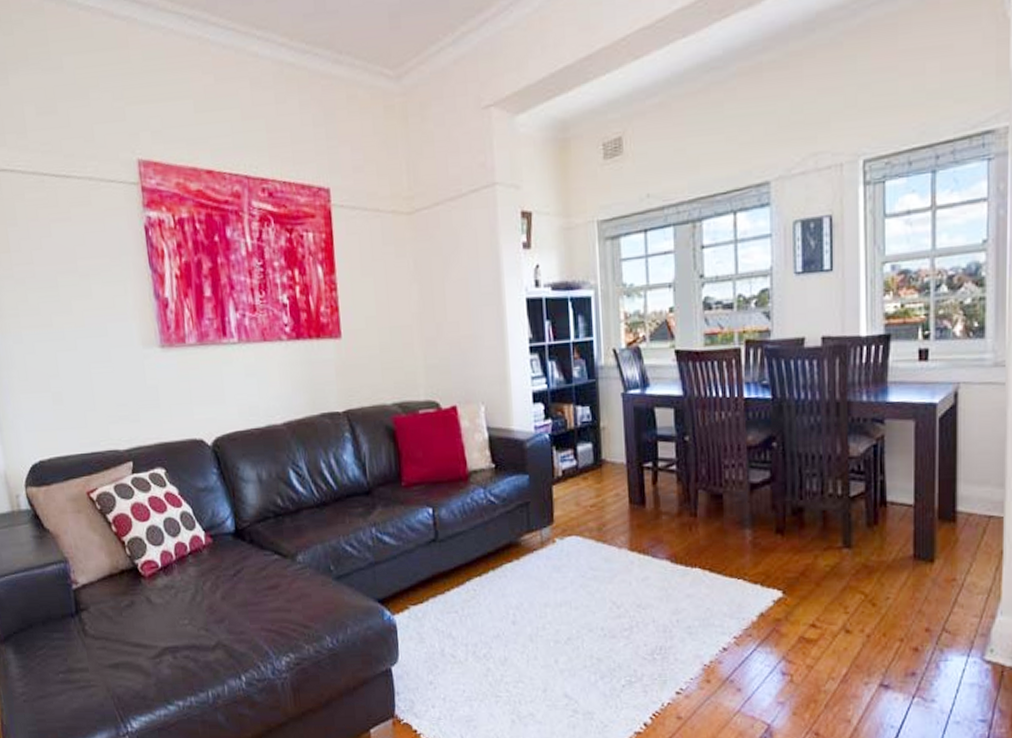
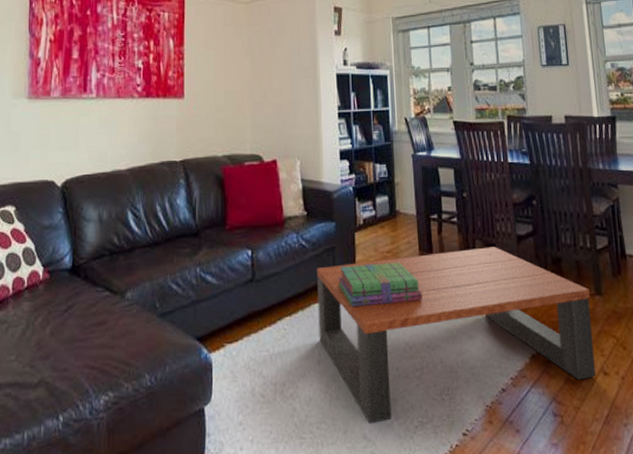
coffee table: none [509,497,836,682] -> present [317,247,596,423]
stack of books: none [532,517,633,567] -> present [337,263,423,308]

